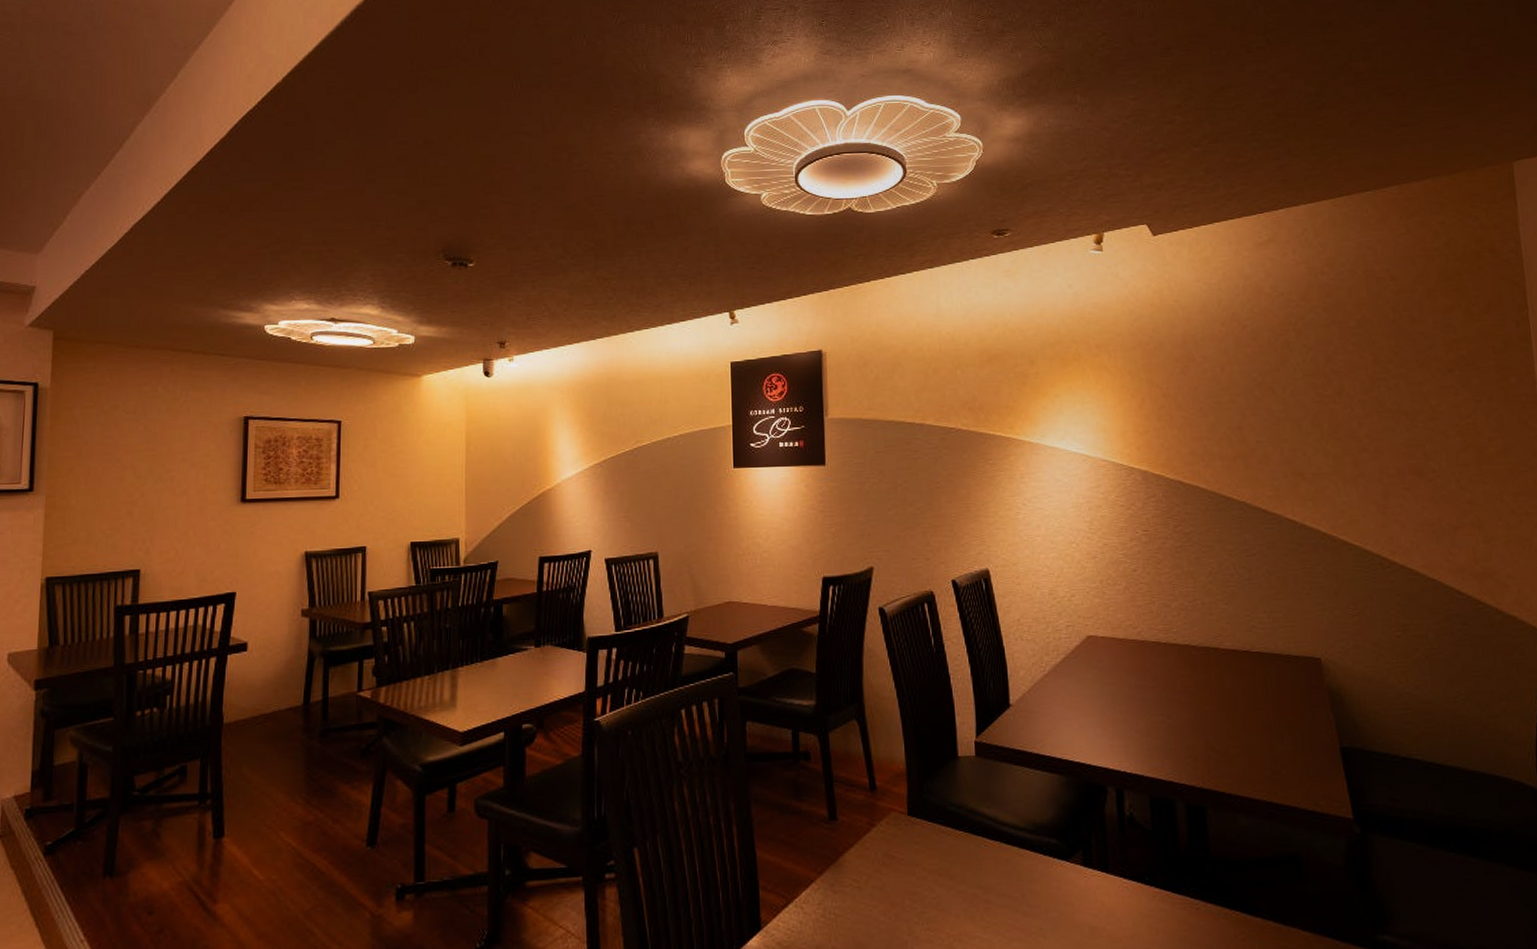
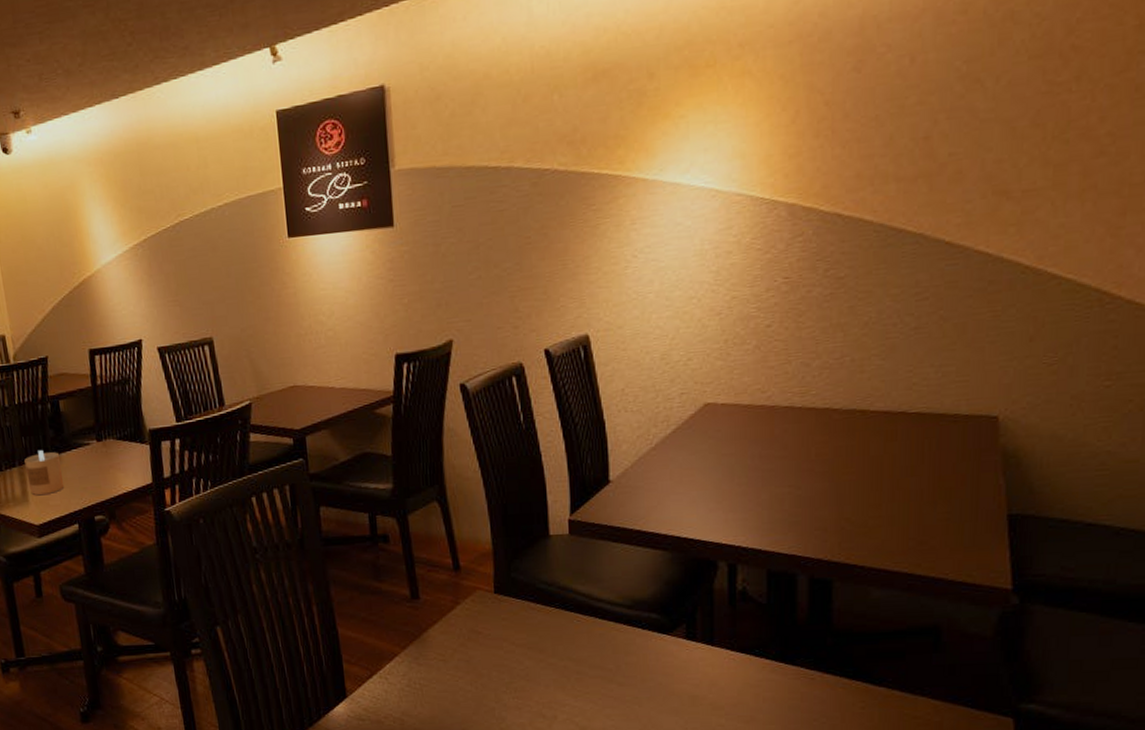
candle: none [459,654,496,701] -> present [24,450,65,496]

